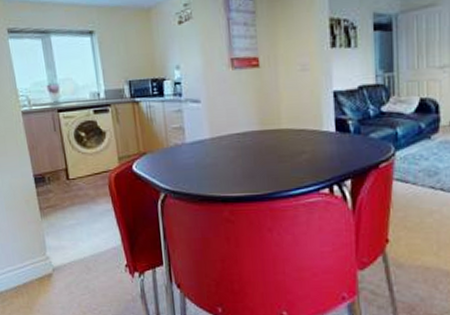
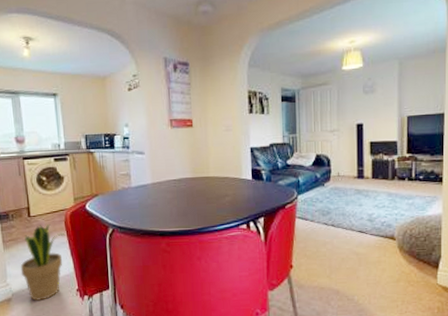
potted plant: none [60,189,110,277] -> present [20,224,66,301]

